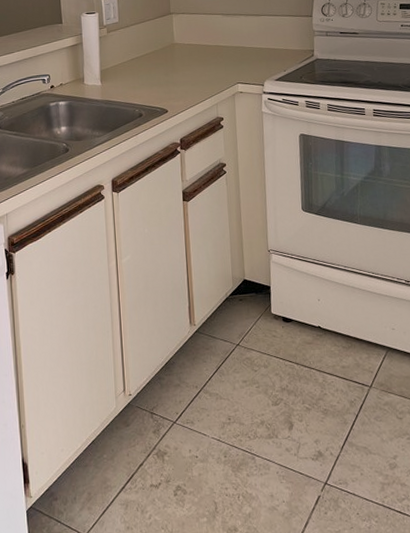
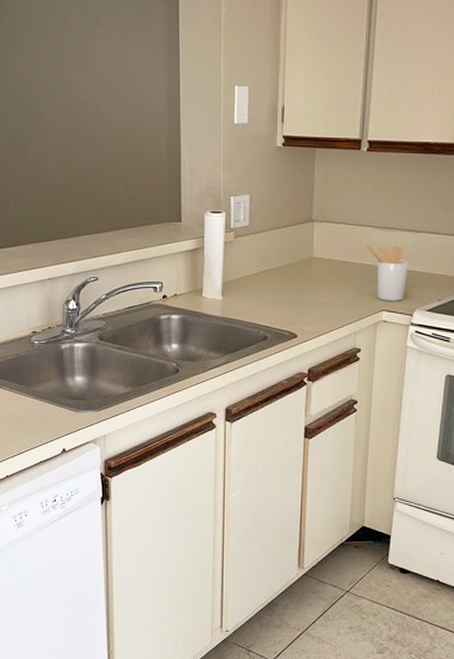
utensil holder: none [217,28,255,75] -> present [366,244,409,301]

